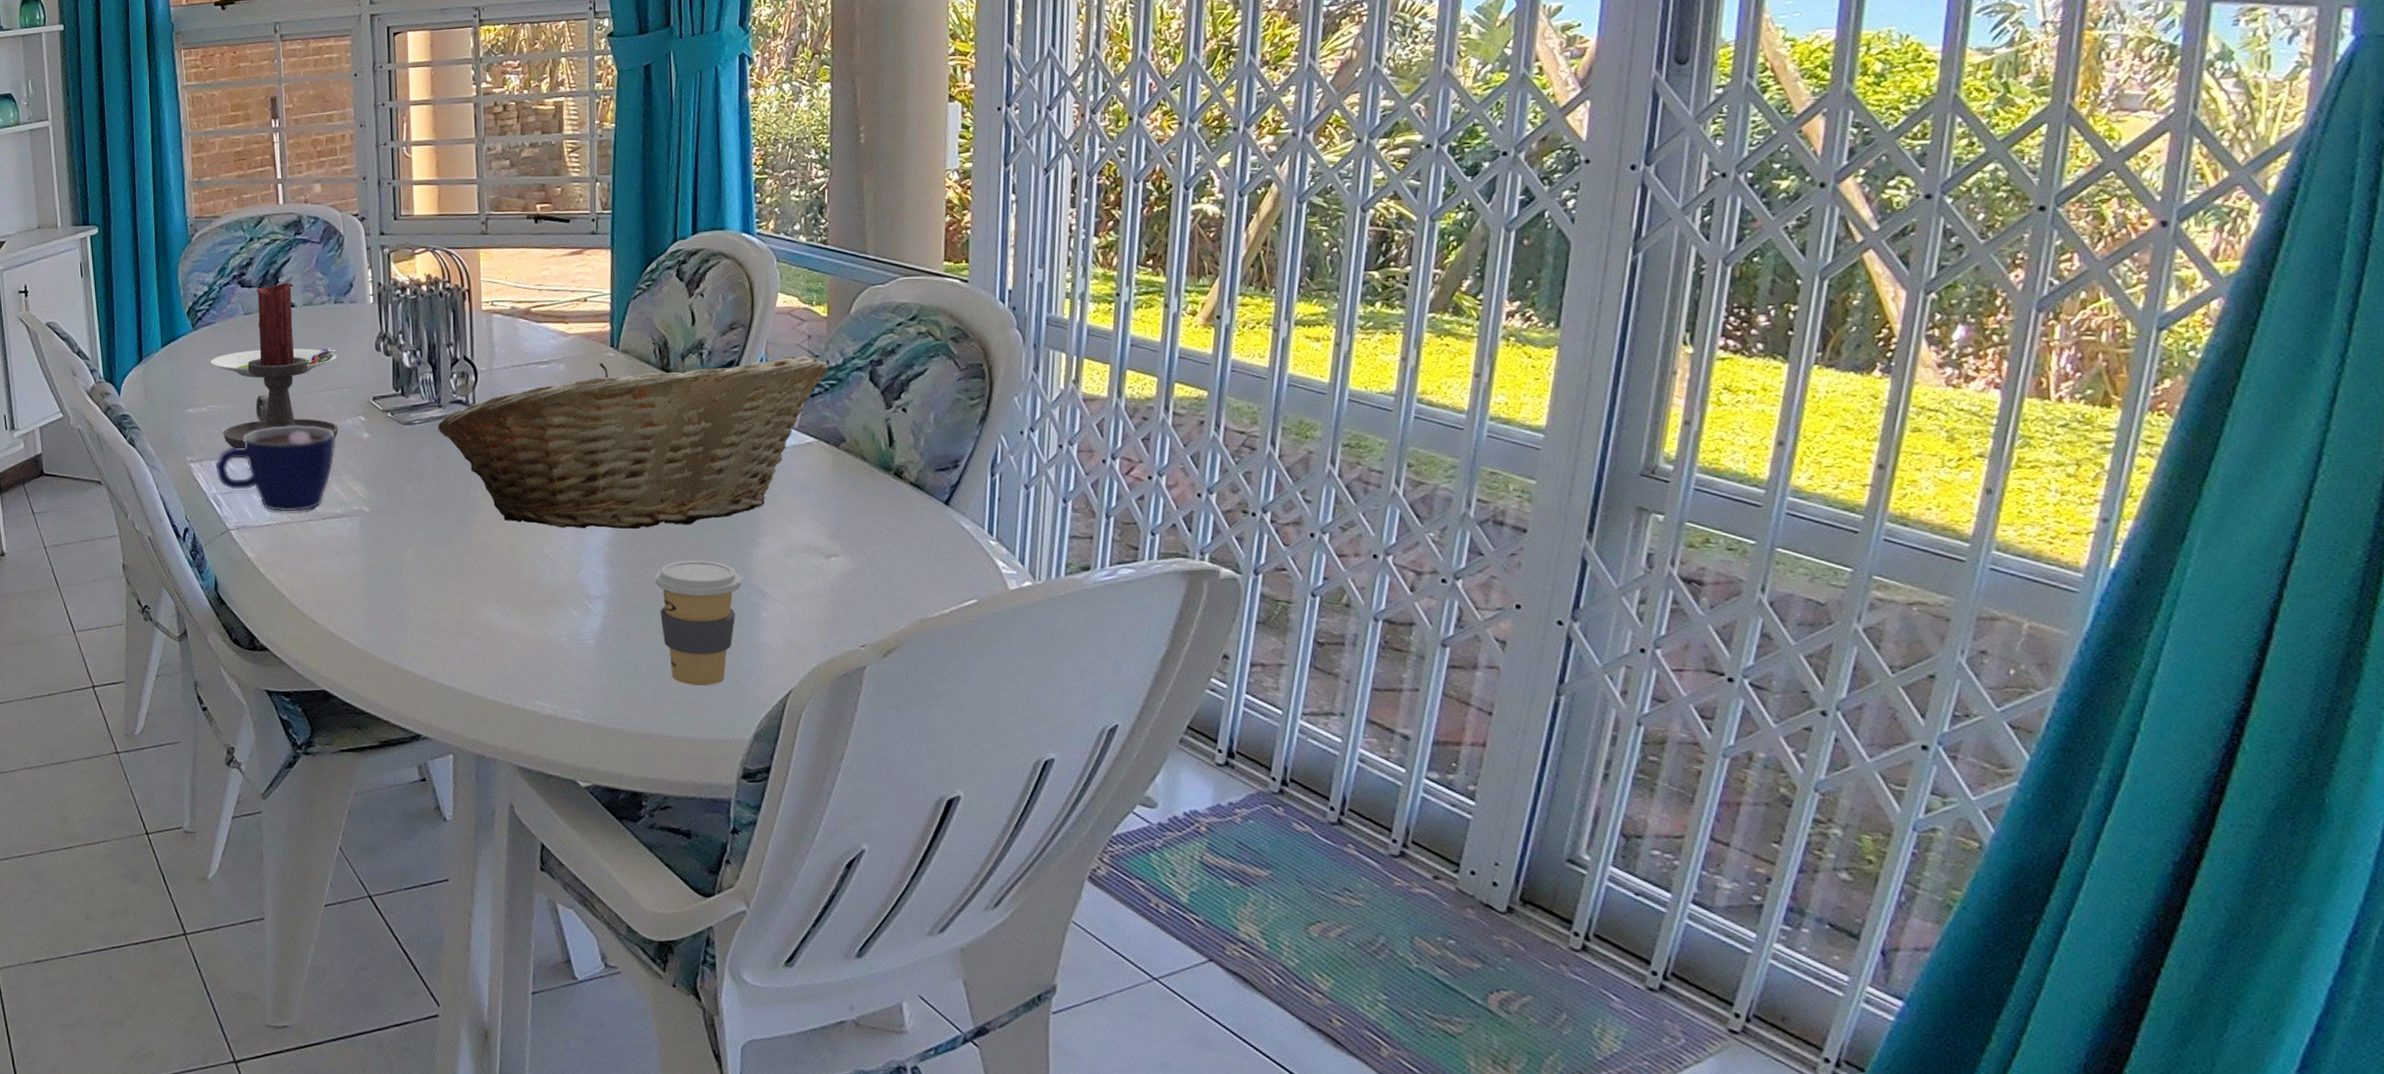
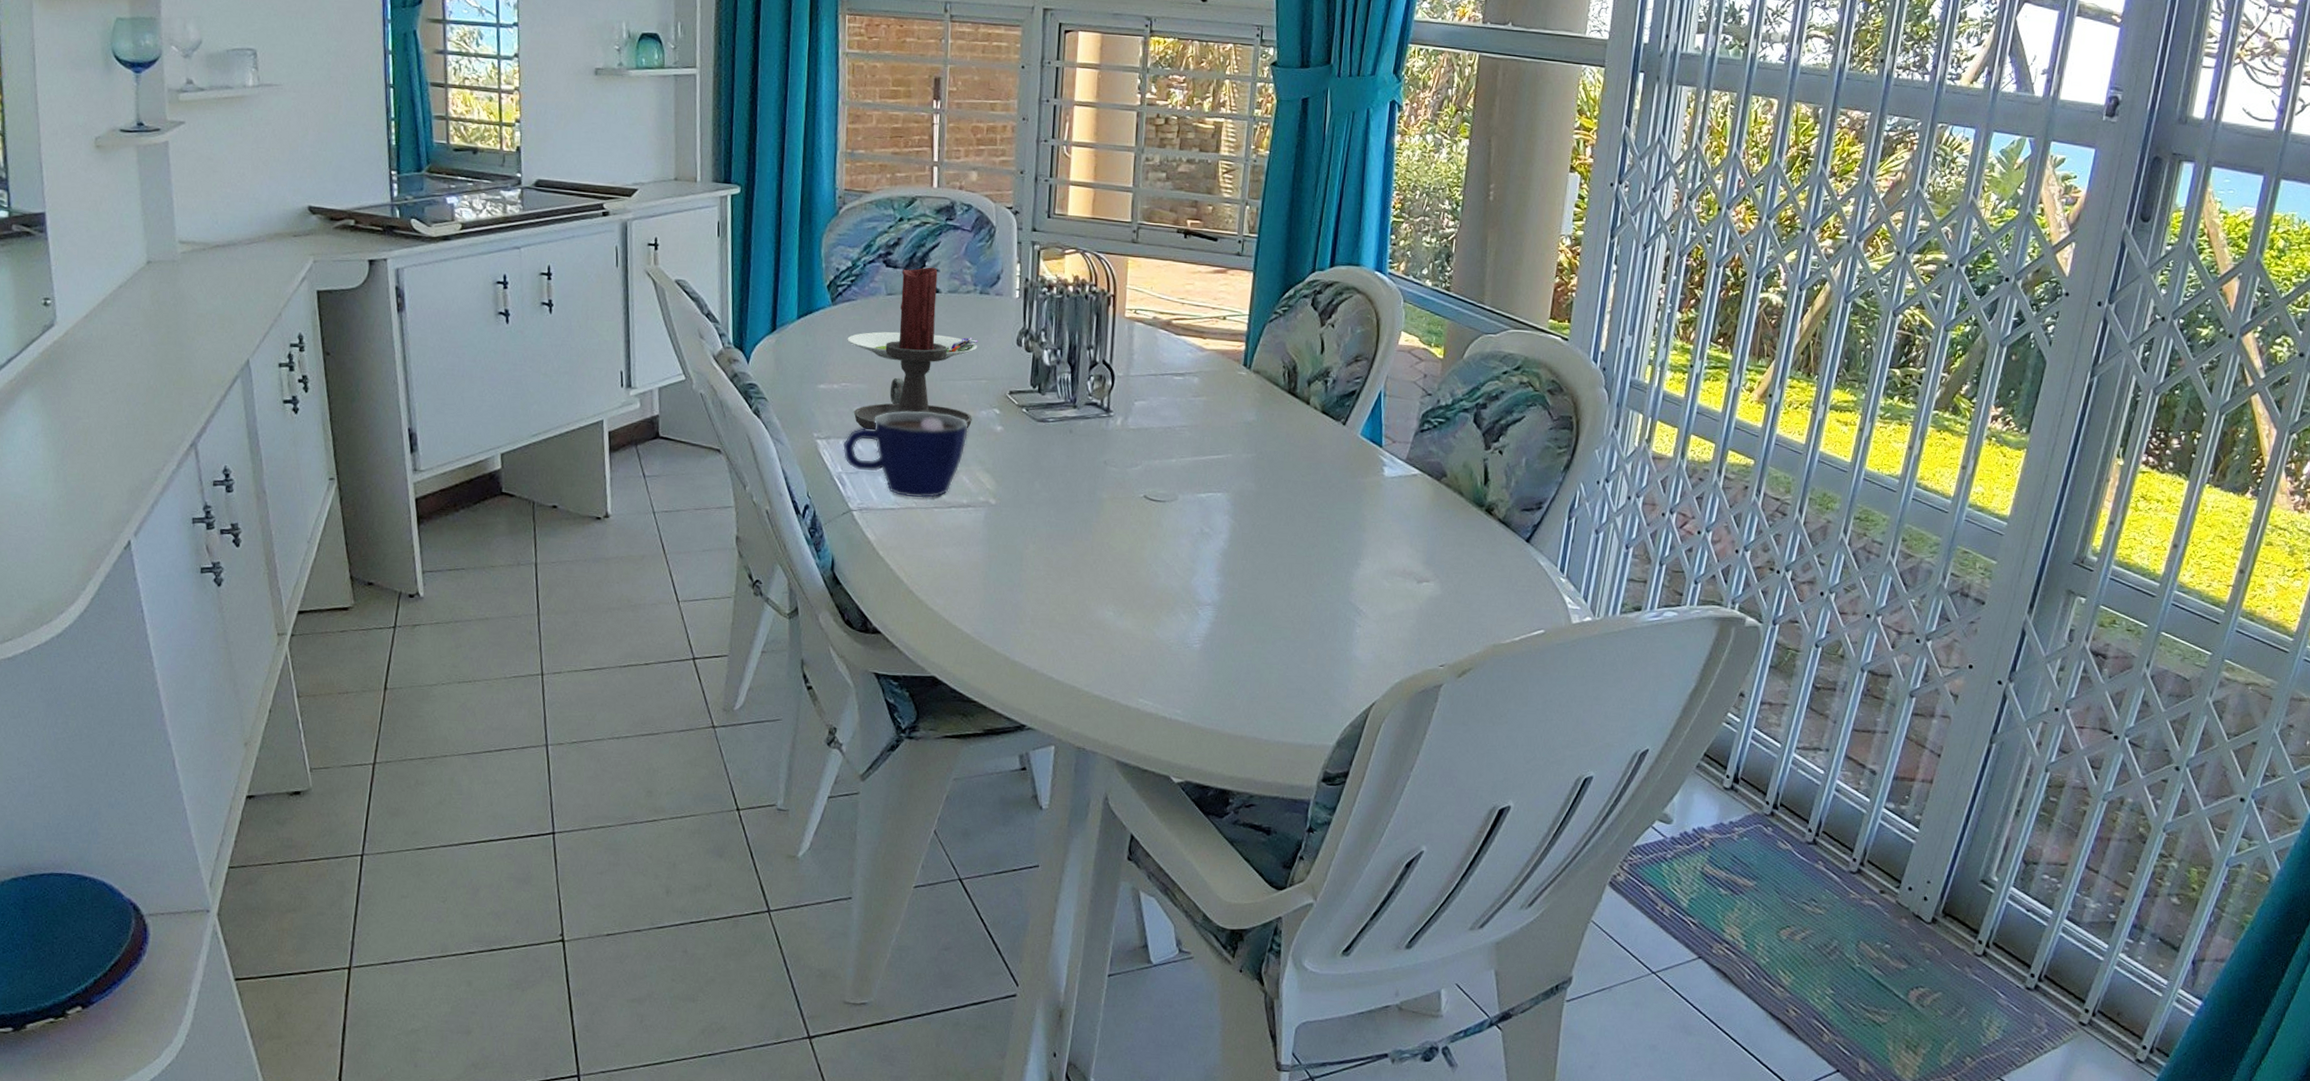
fruit basket: present [438,354,829,530] -> none [1071,380,1440,543]
coffee cup: present [655,561,742,686] -> none [1262,575,1341,694]

